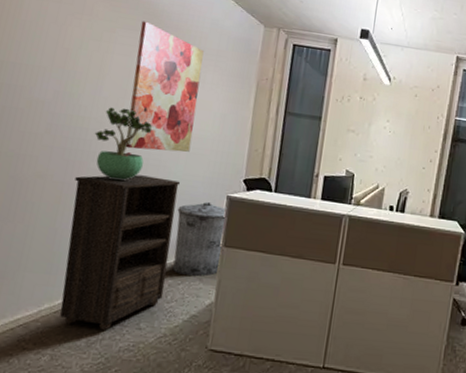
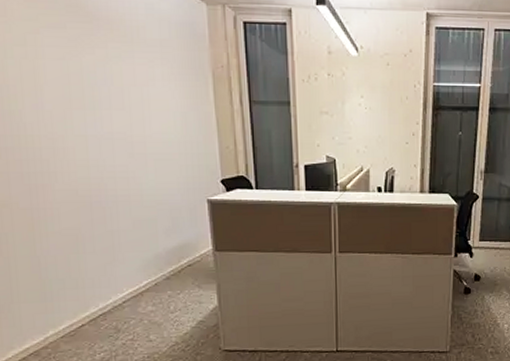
bookshelf: present [60,175,181,330] -> none [43,190,166,347]
potted plant: present [94,107,153,181] -> none [49,119,111,199]
wall art: present [125,20,204,152] -> none [66,15,157,163]
trash can: present [172,201,228,276] -> none [159,208,217,284]

